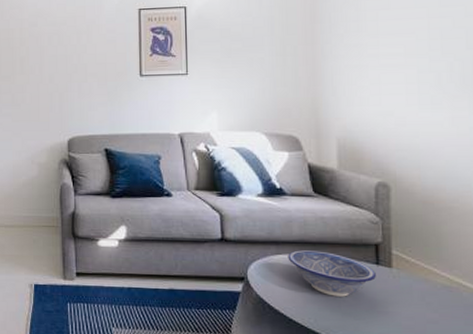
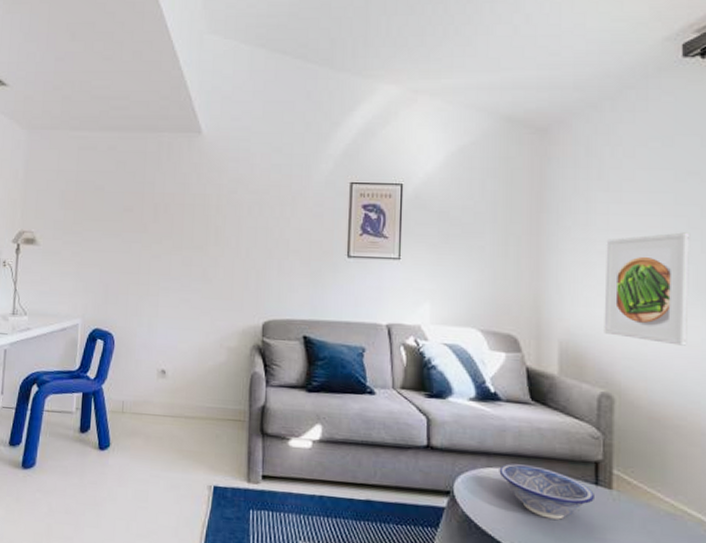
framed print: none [377,31,457,135] -> present [604,232,691,346]

